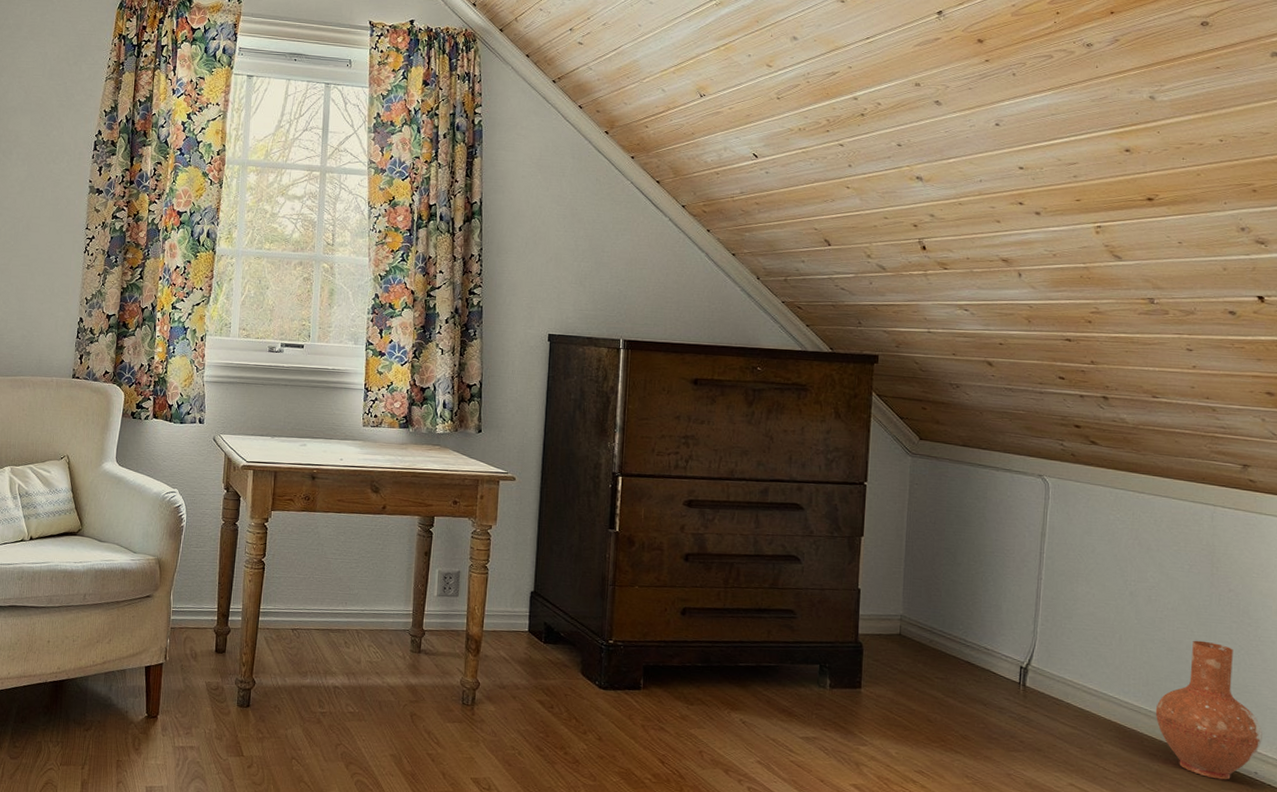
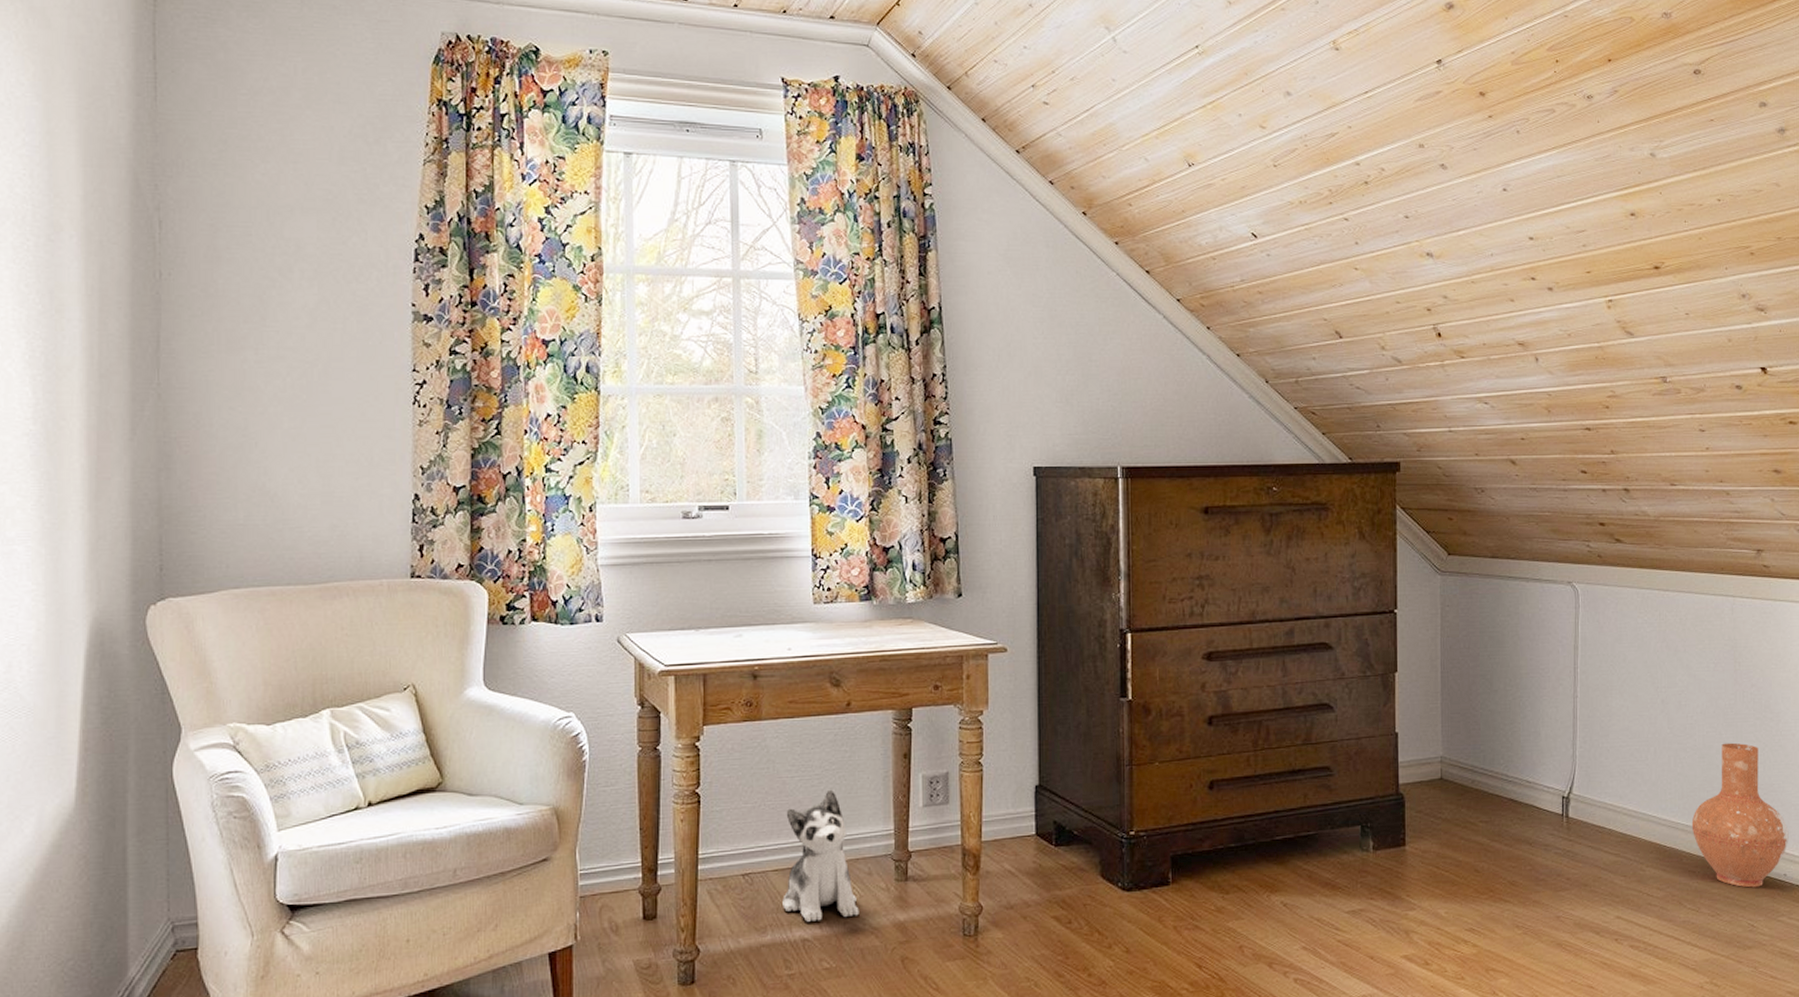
plush toy: none [321,572,380,675] -> present [783,789,859,922]

